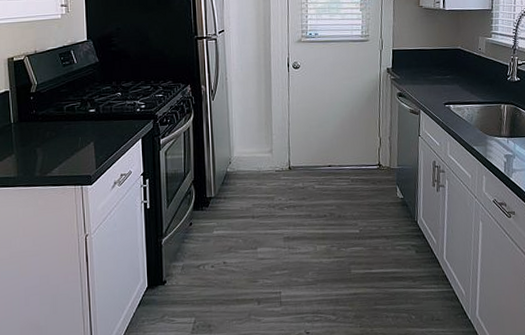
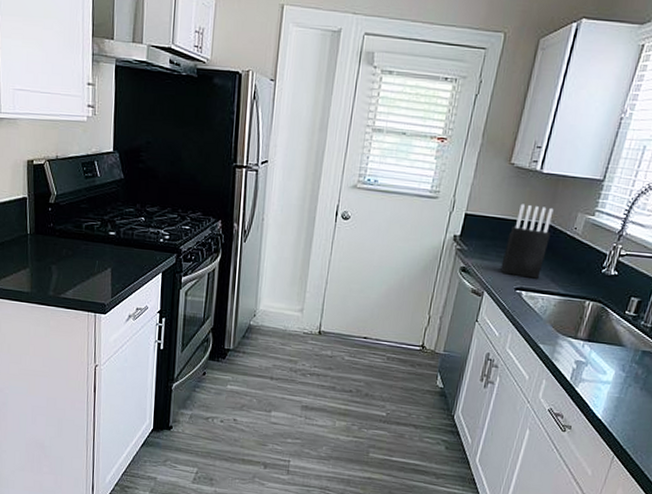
knife block: none [429,35,462,94] -> present [501,204,554,279]

